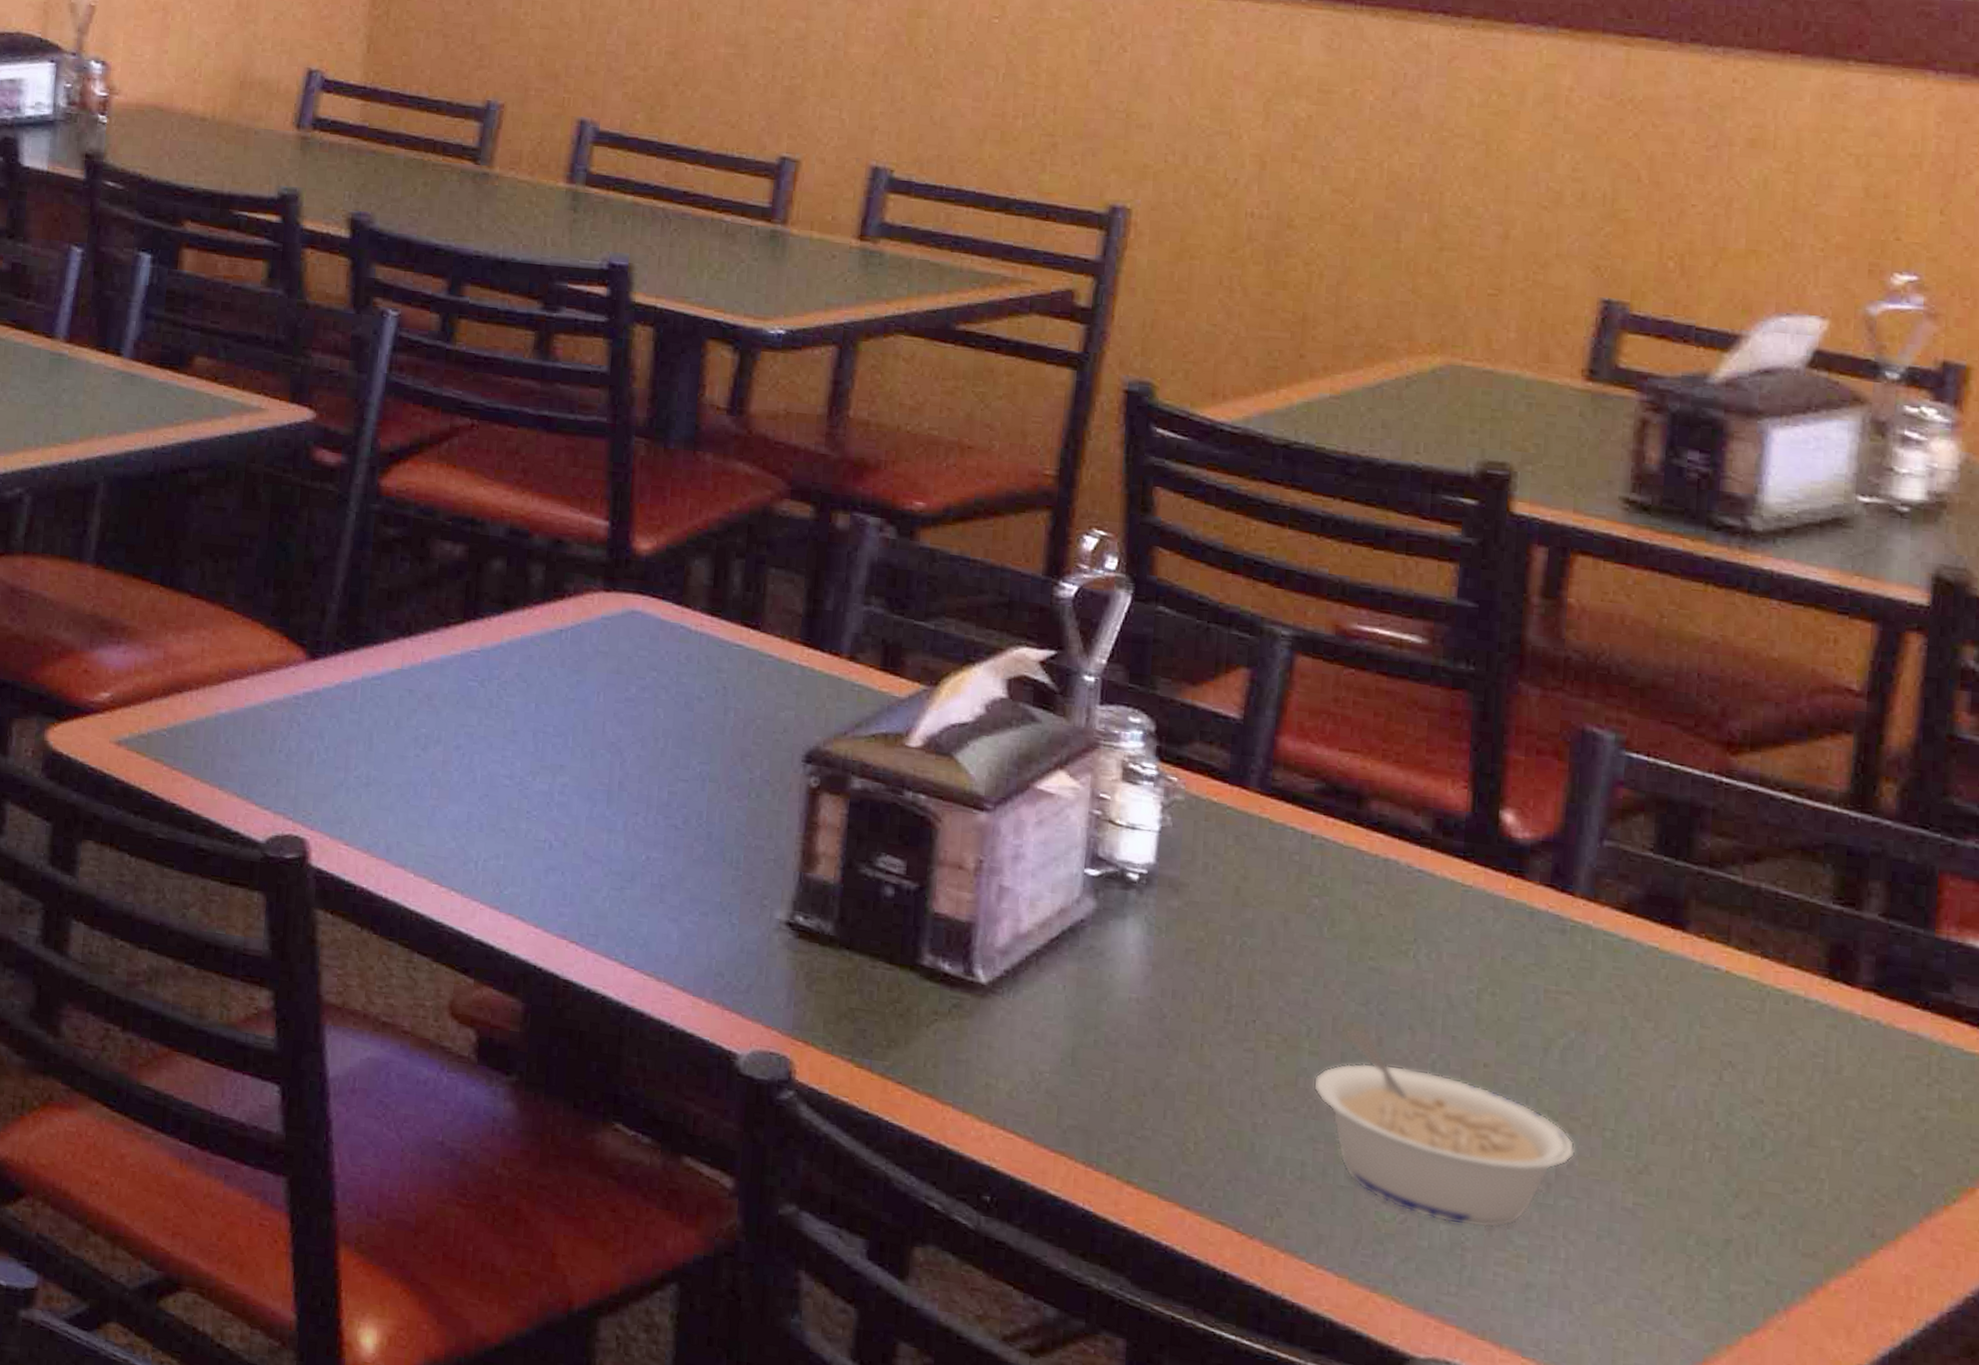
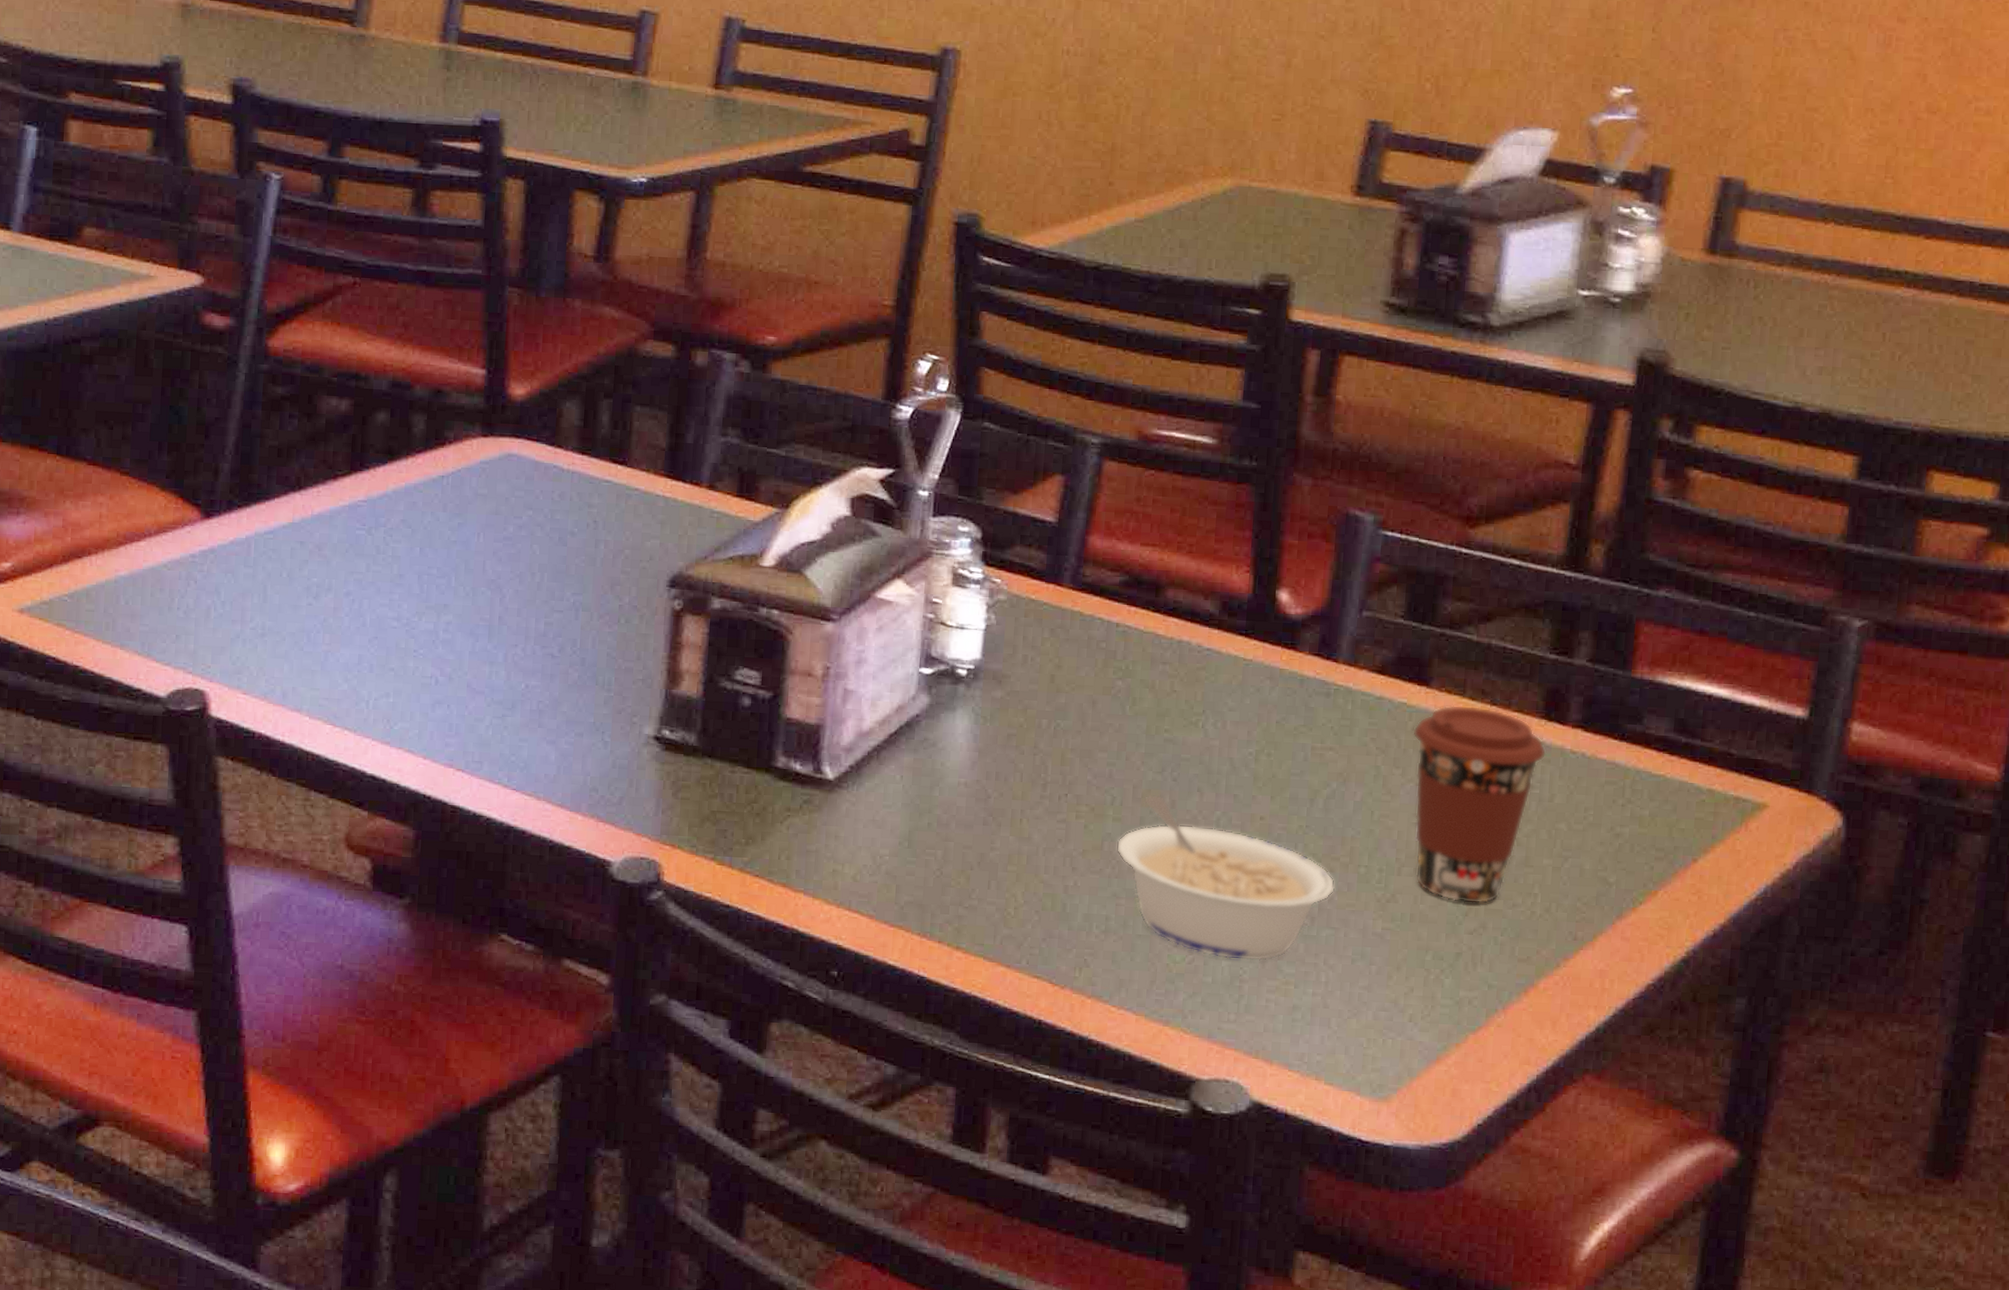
coffee cup: none [1666,954,1832,1185] -> present [1413,705,1547,904]

